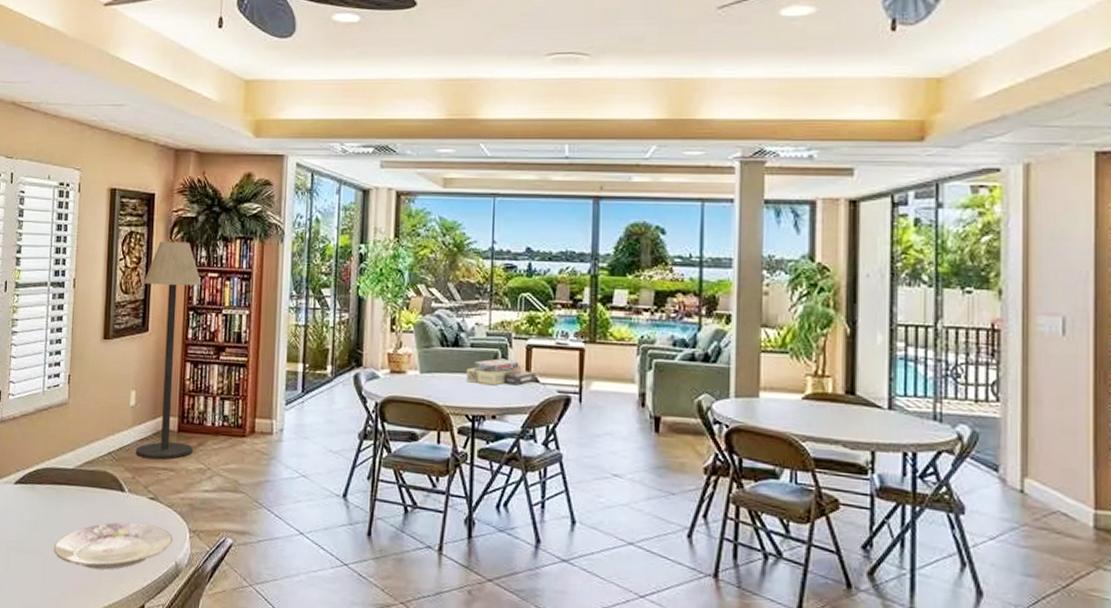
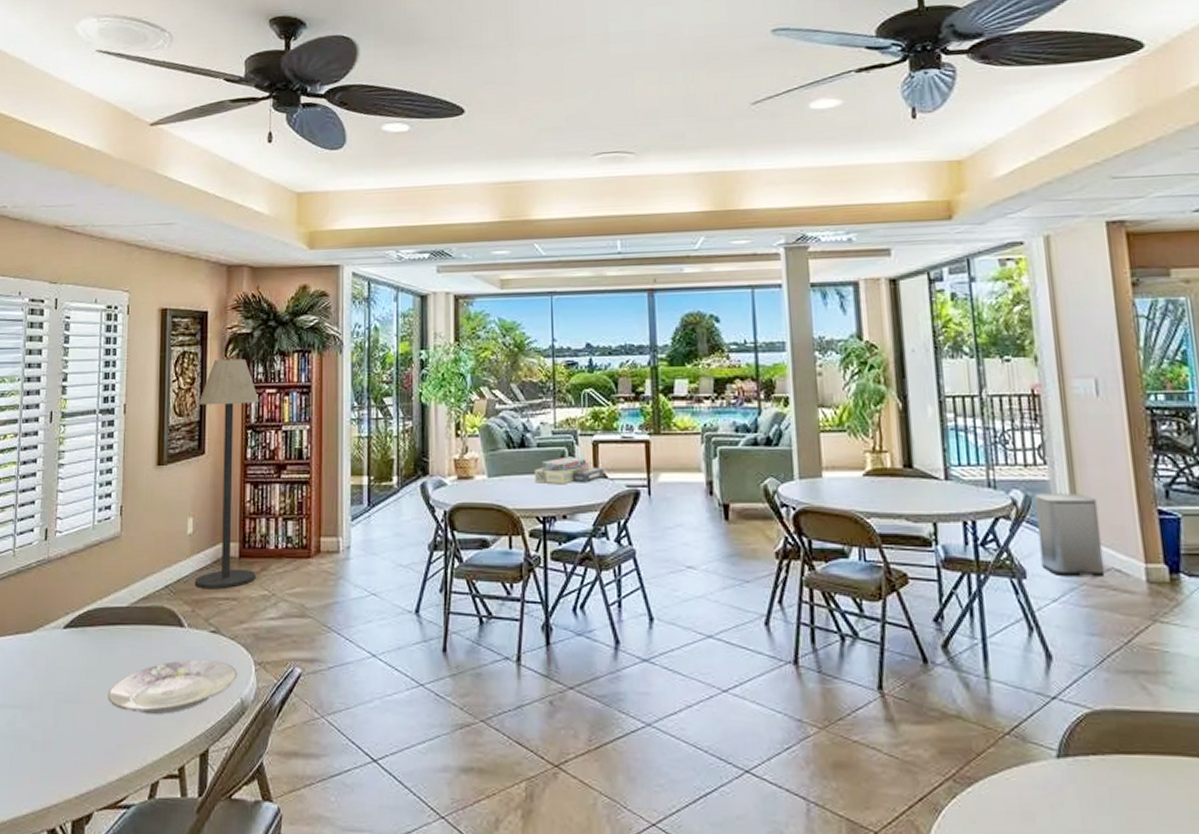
pedal bin: none [982,430,1050,520] -> present [1034,493,1105,578]

